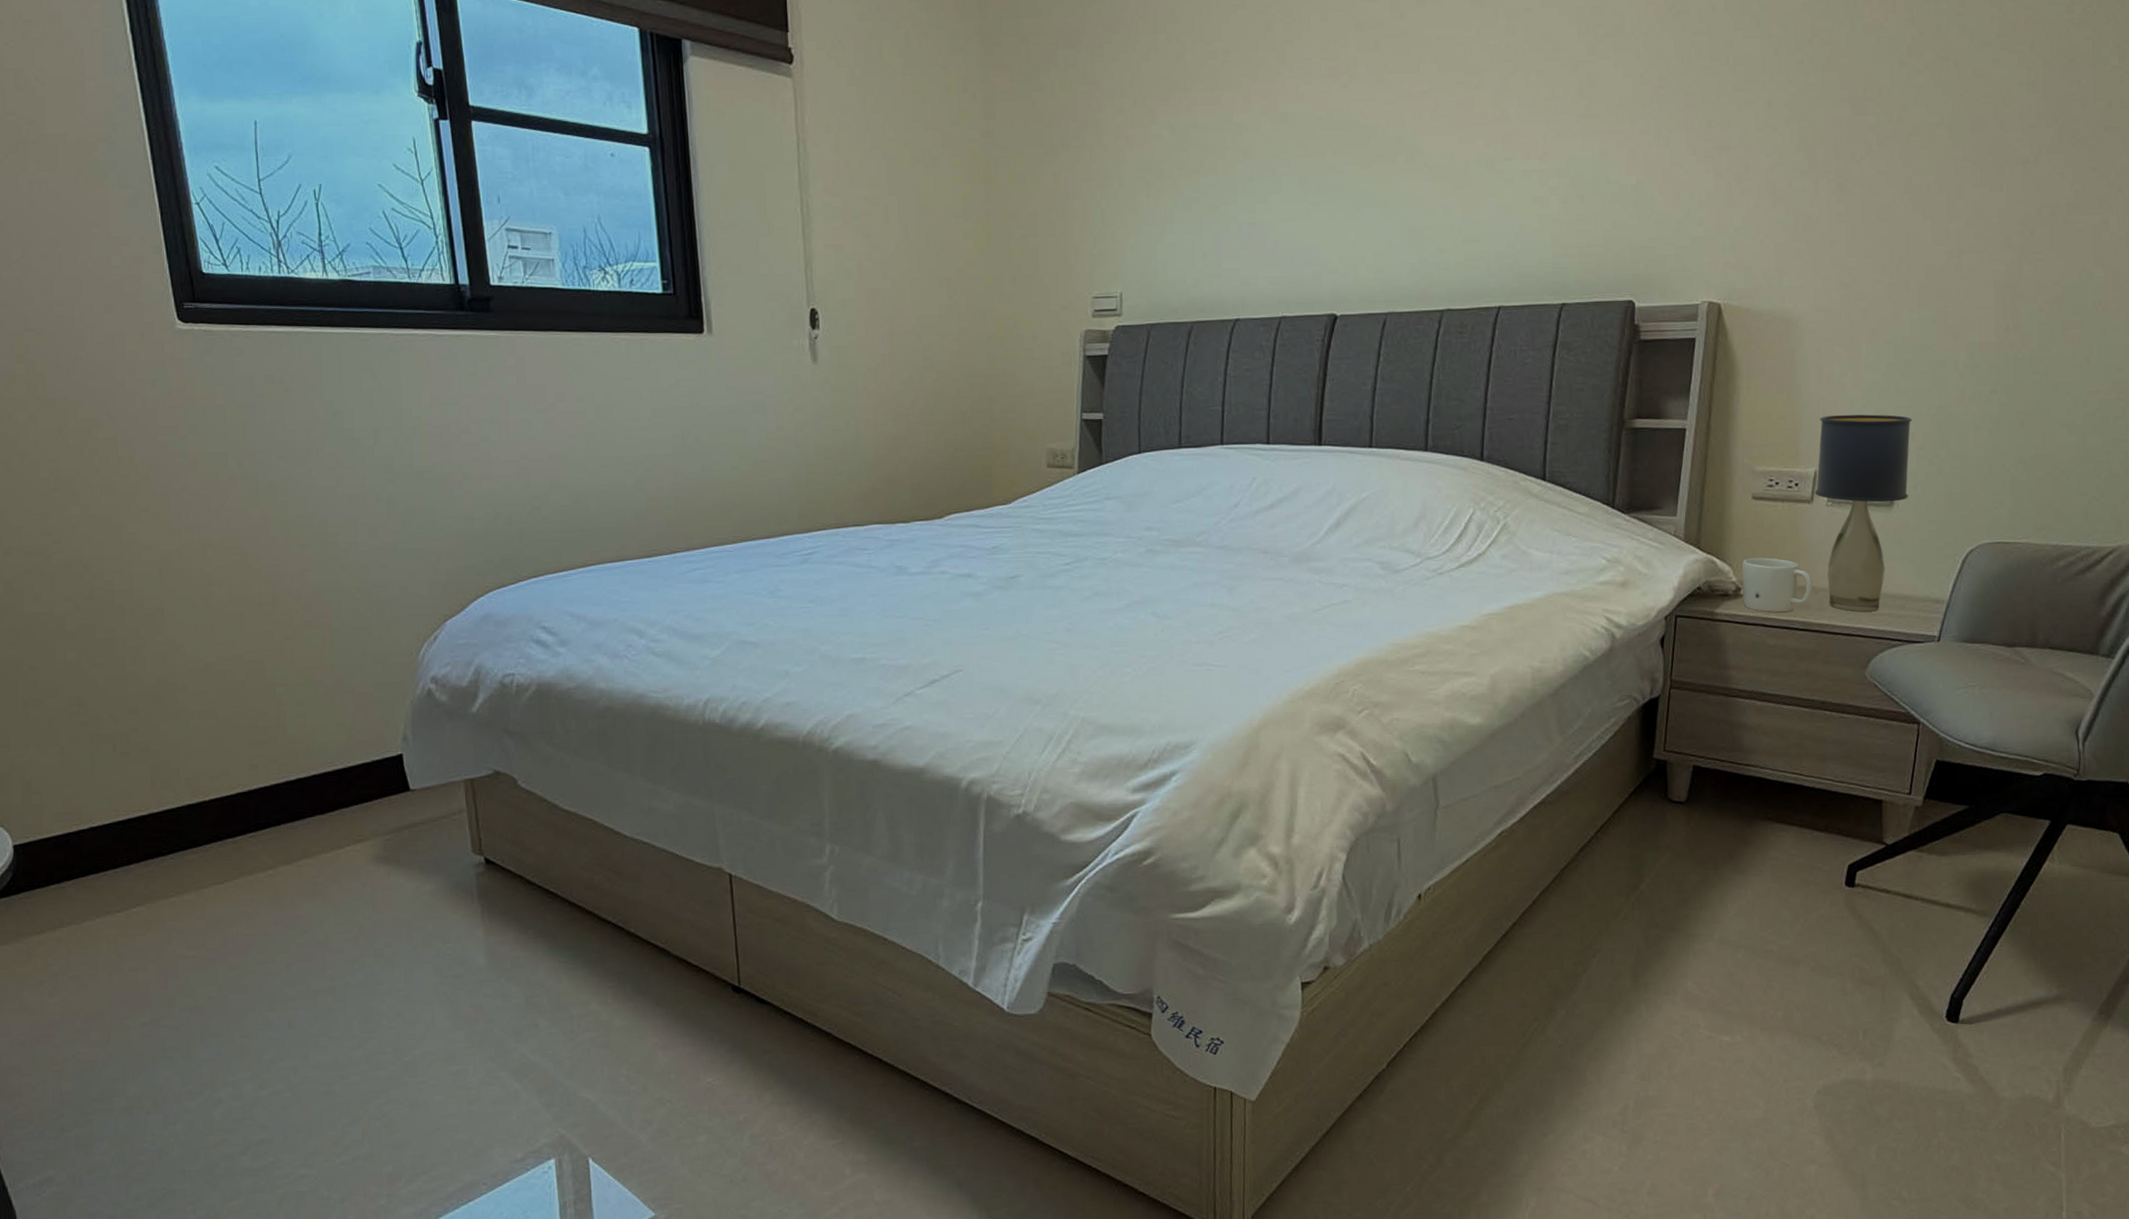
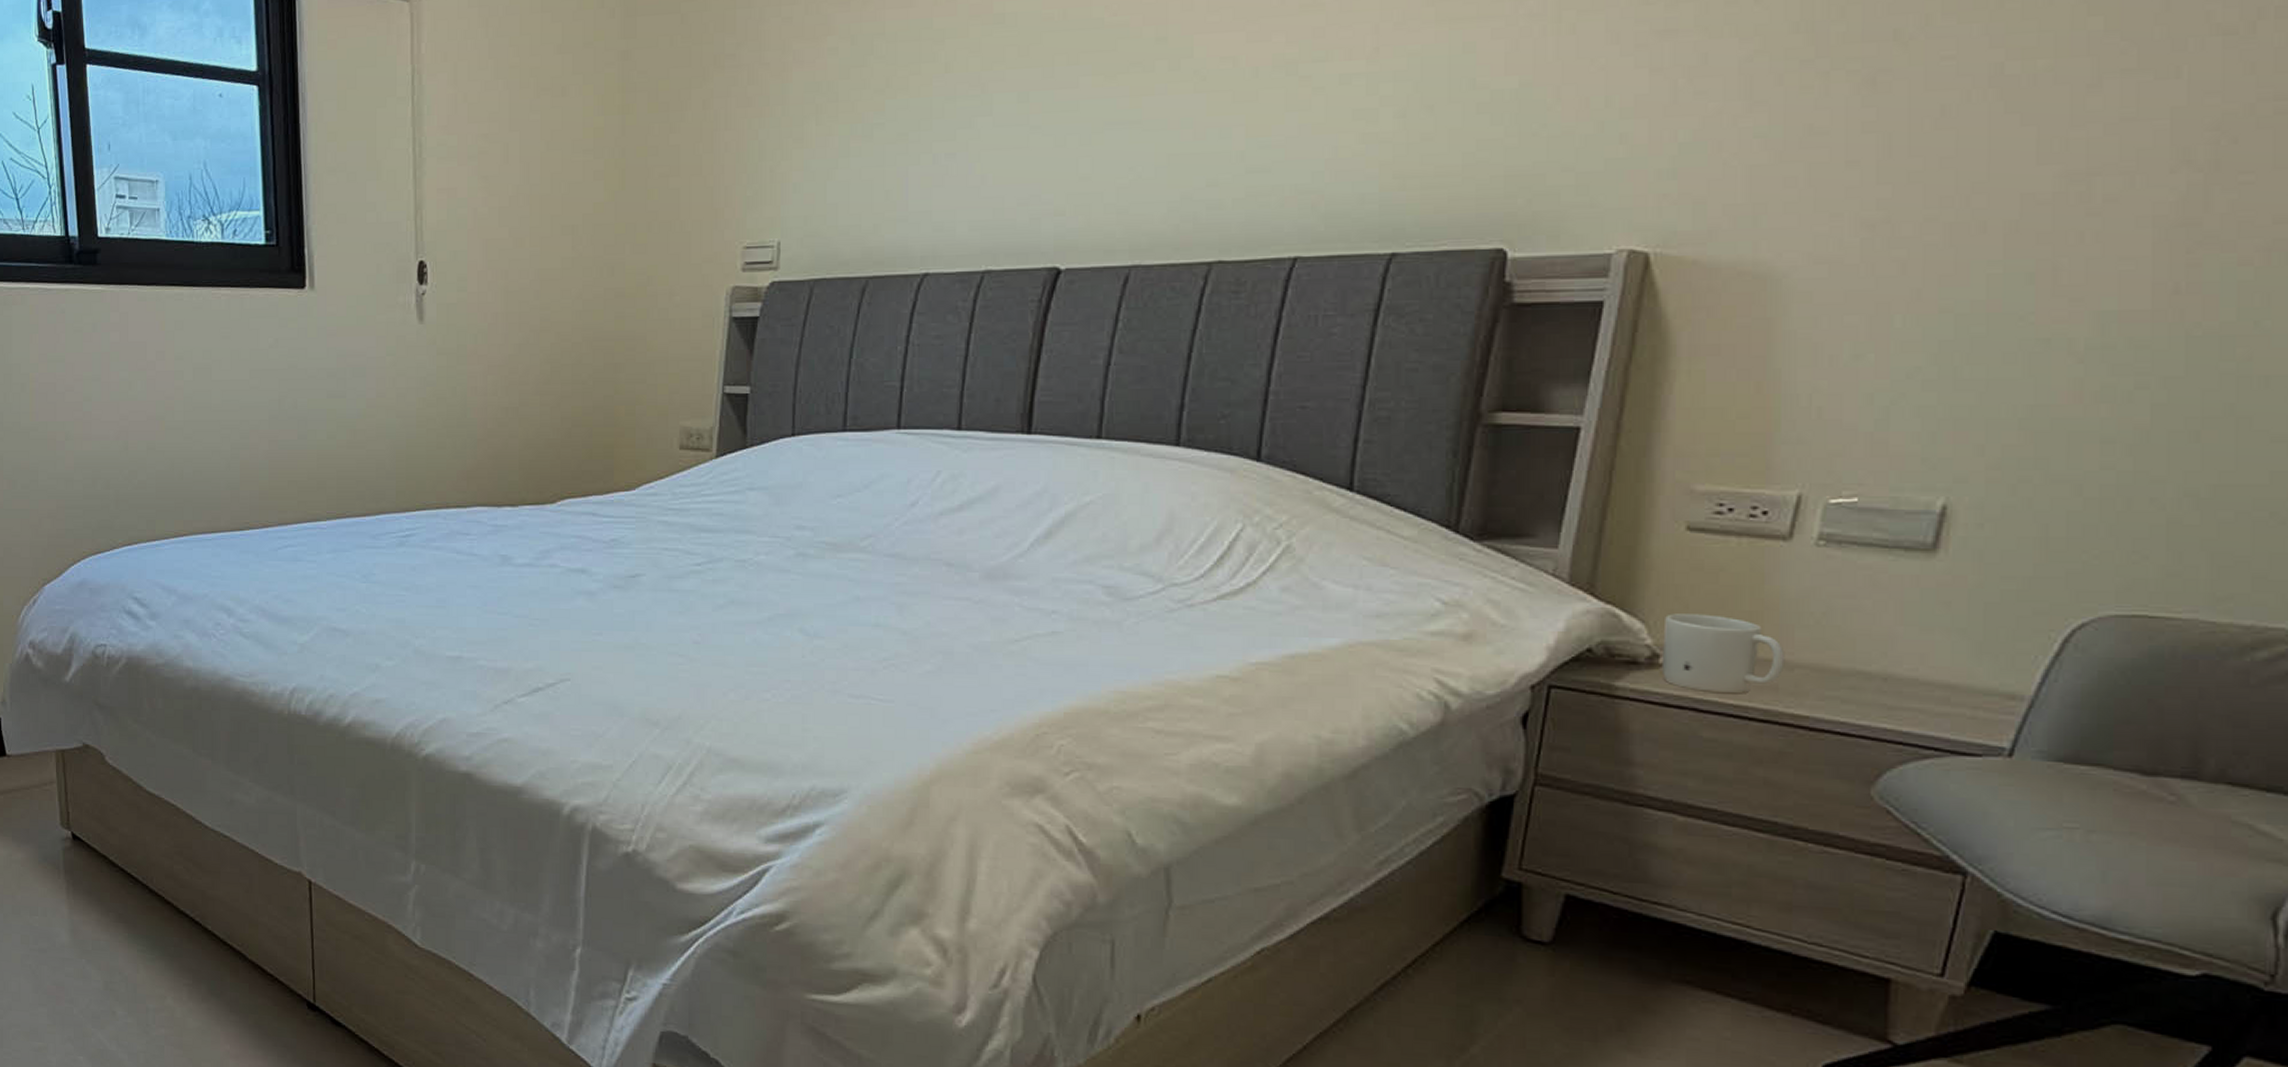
table lamp: present [1814,414,1912,612] -> none [1796,414,1981,704]

